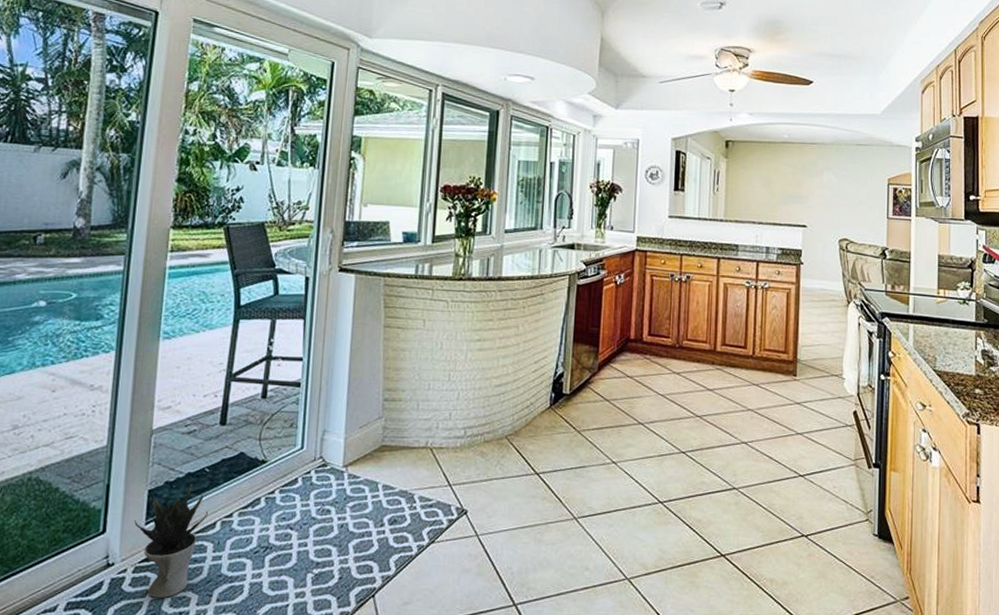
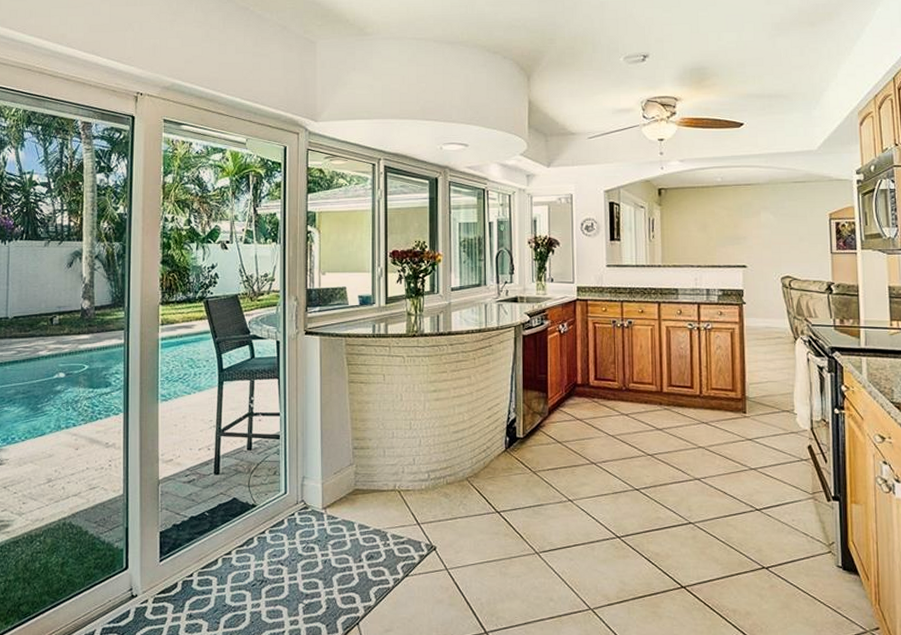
potted plant: present [134,483,209,599] -> none [151,526,211,626]

